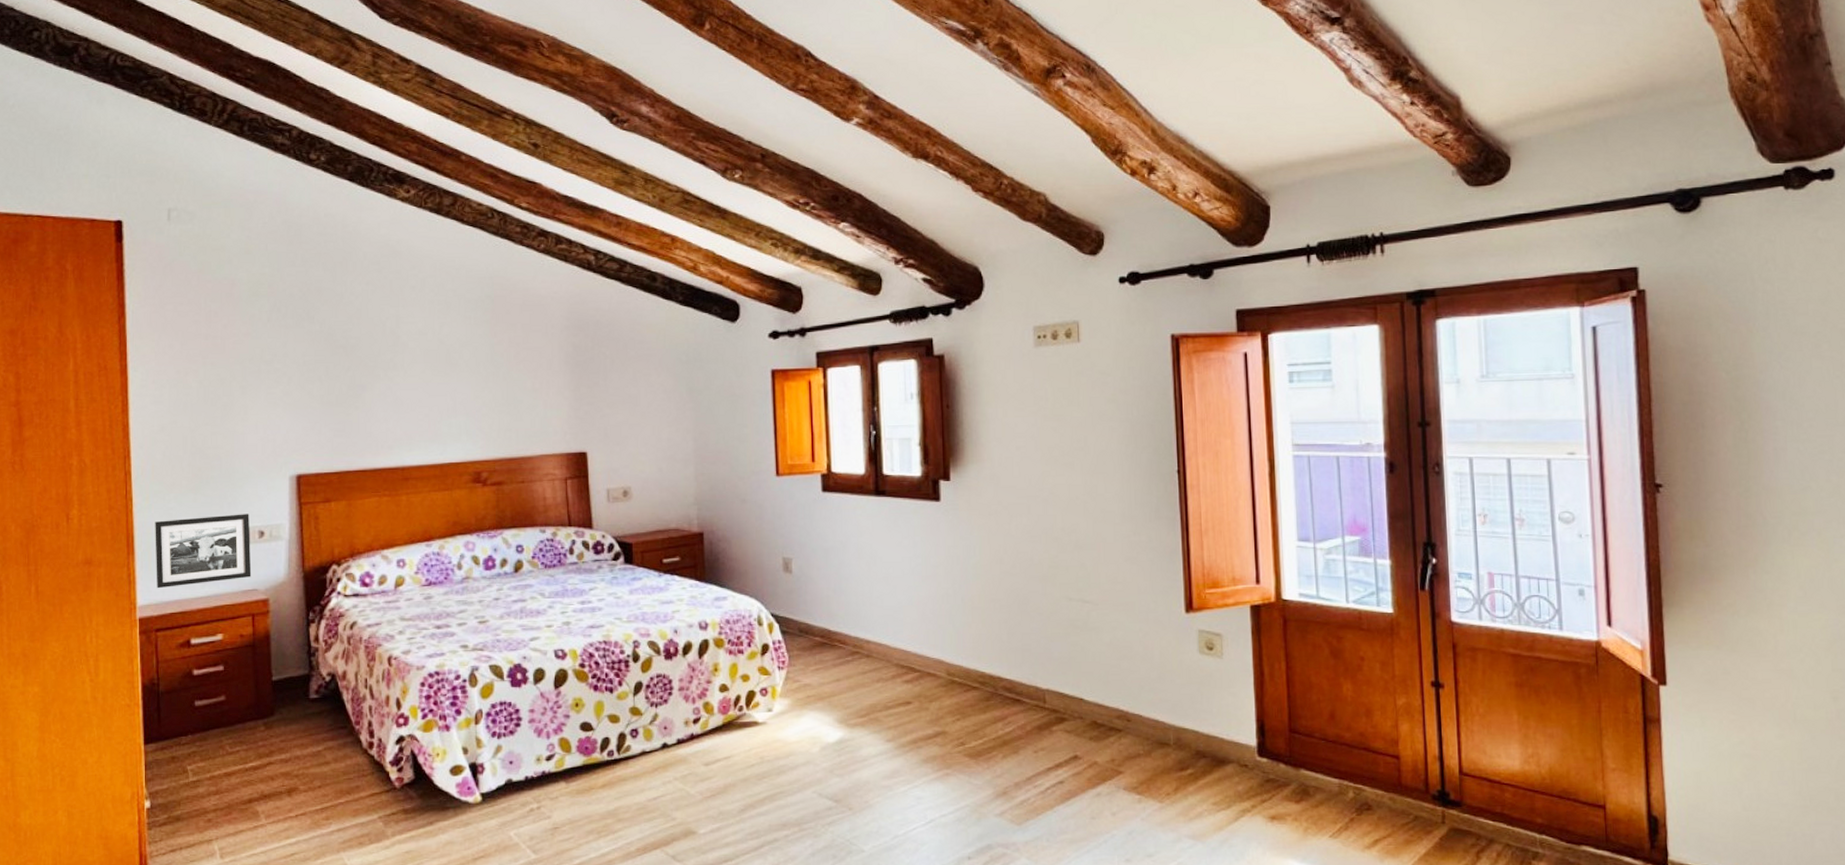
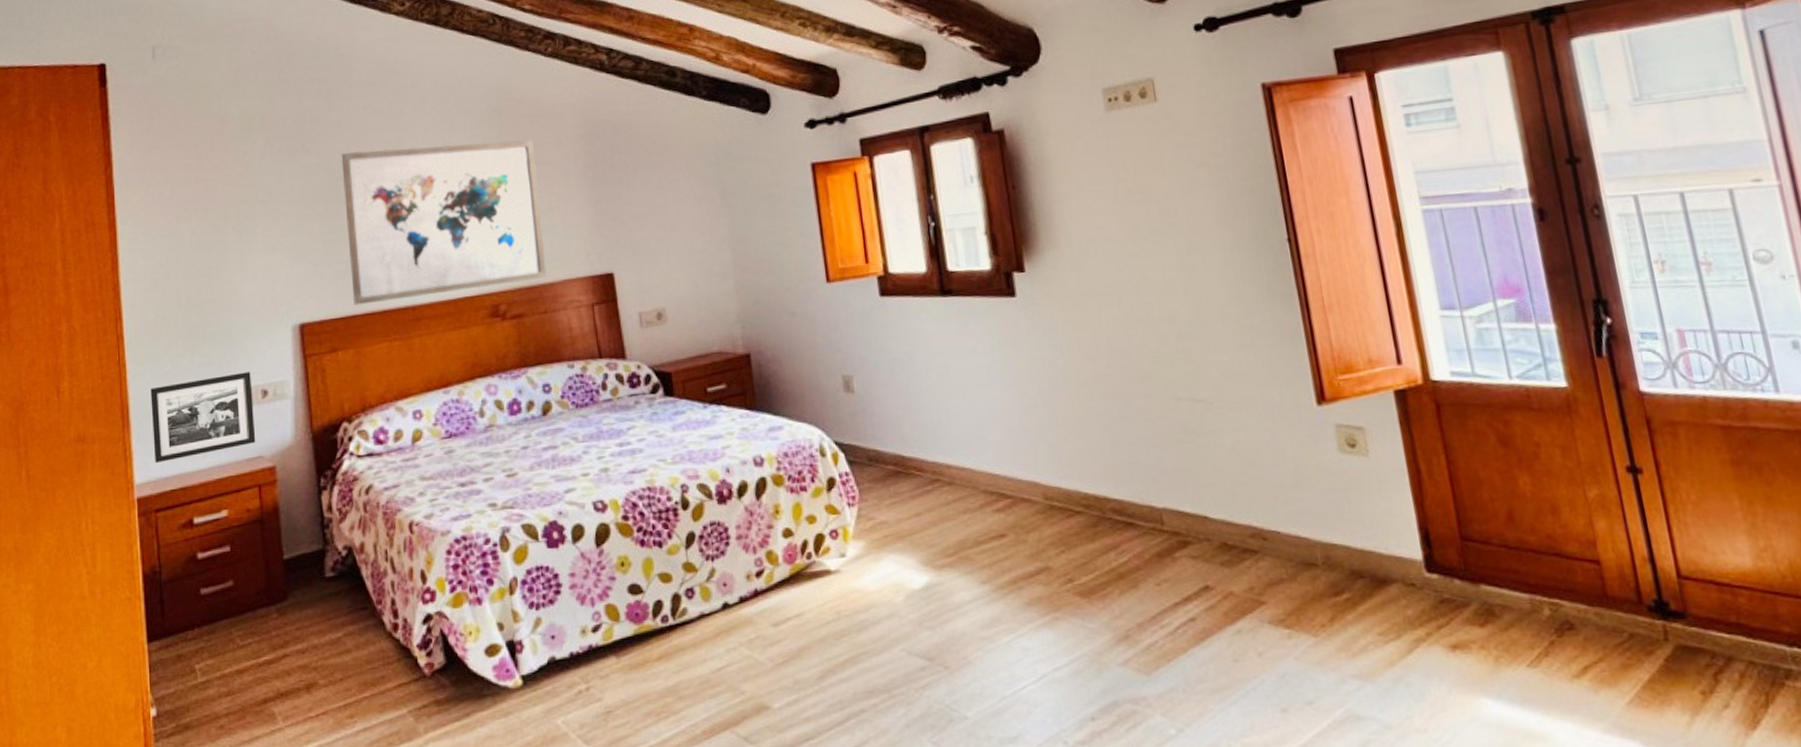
wall art: none [343,323,527,462] -> present [341,140,547,306]

